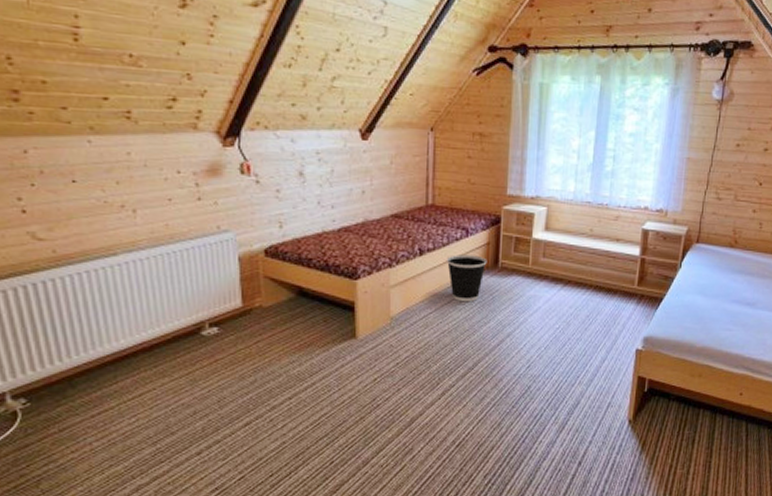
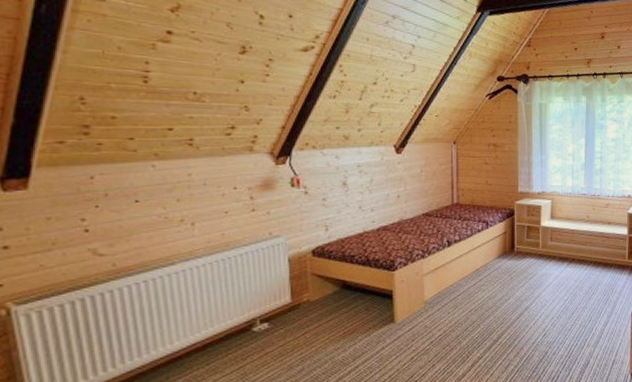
wastebasket: present [447,255,487,302] -> none [471,243,505,284]

